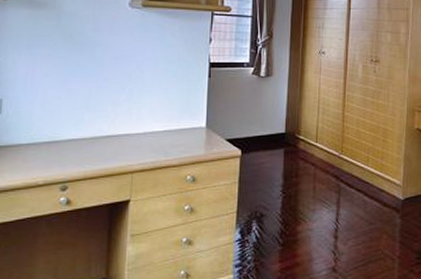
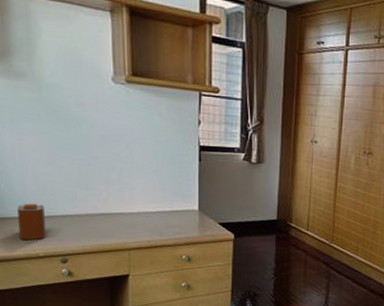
alarm clock: none [20,129,50,169] -> present [17,204,46,241]

